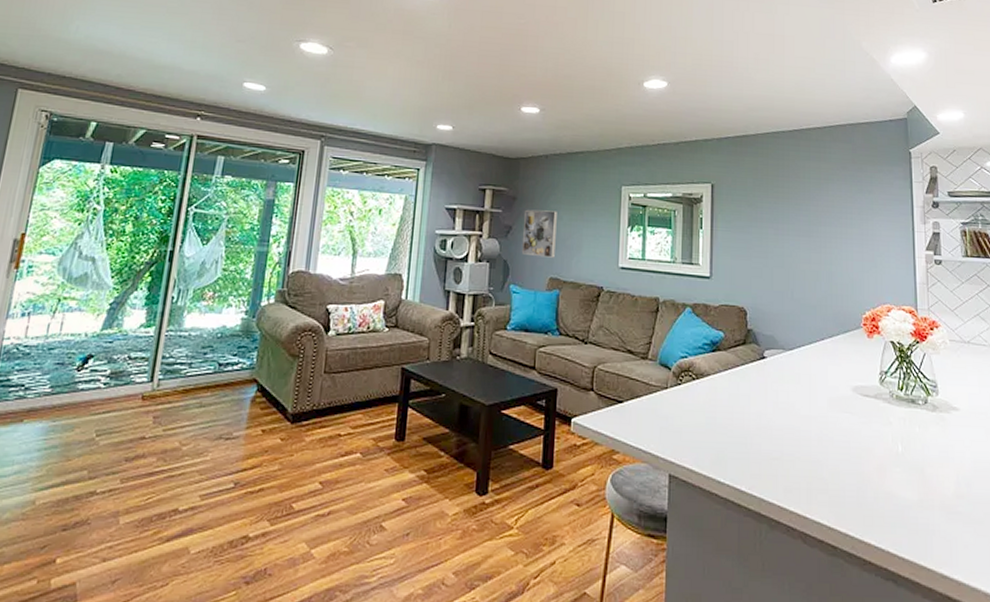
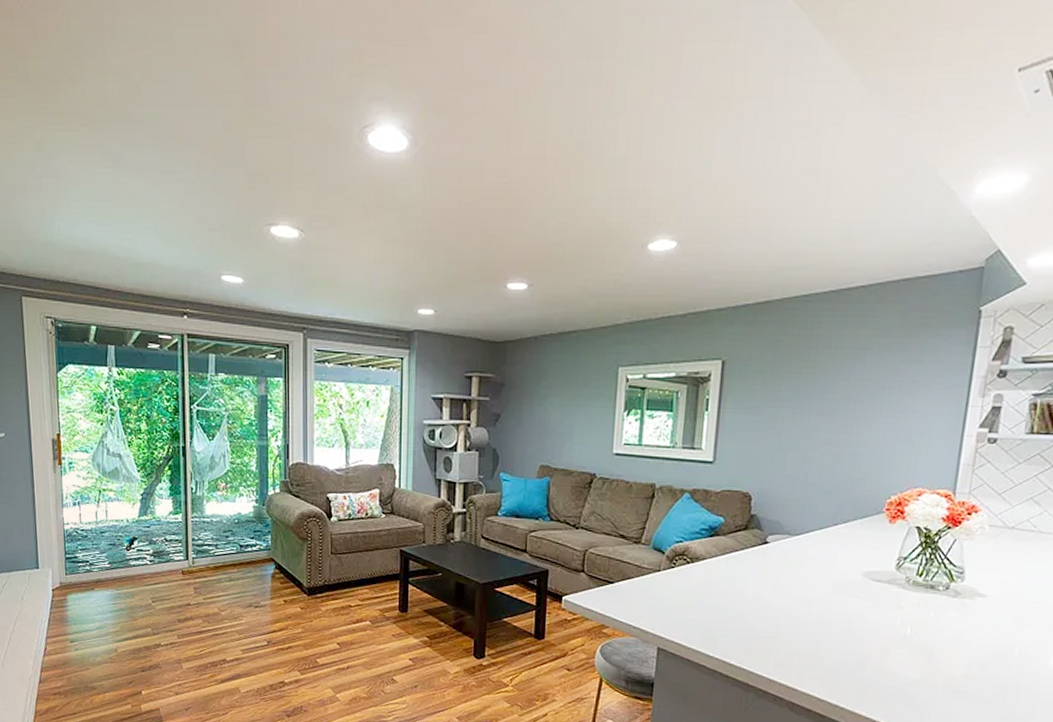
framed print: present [522,209,557,258] -> none [512,396,548,445]

